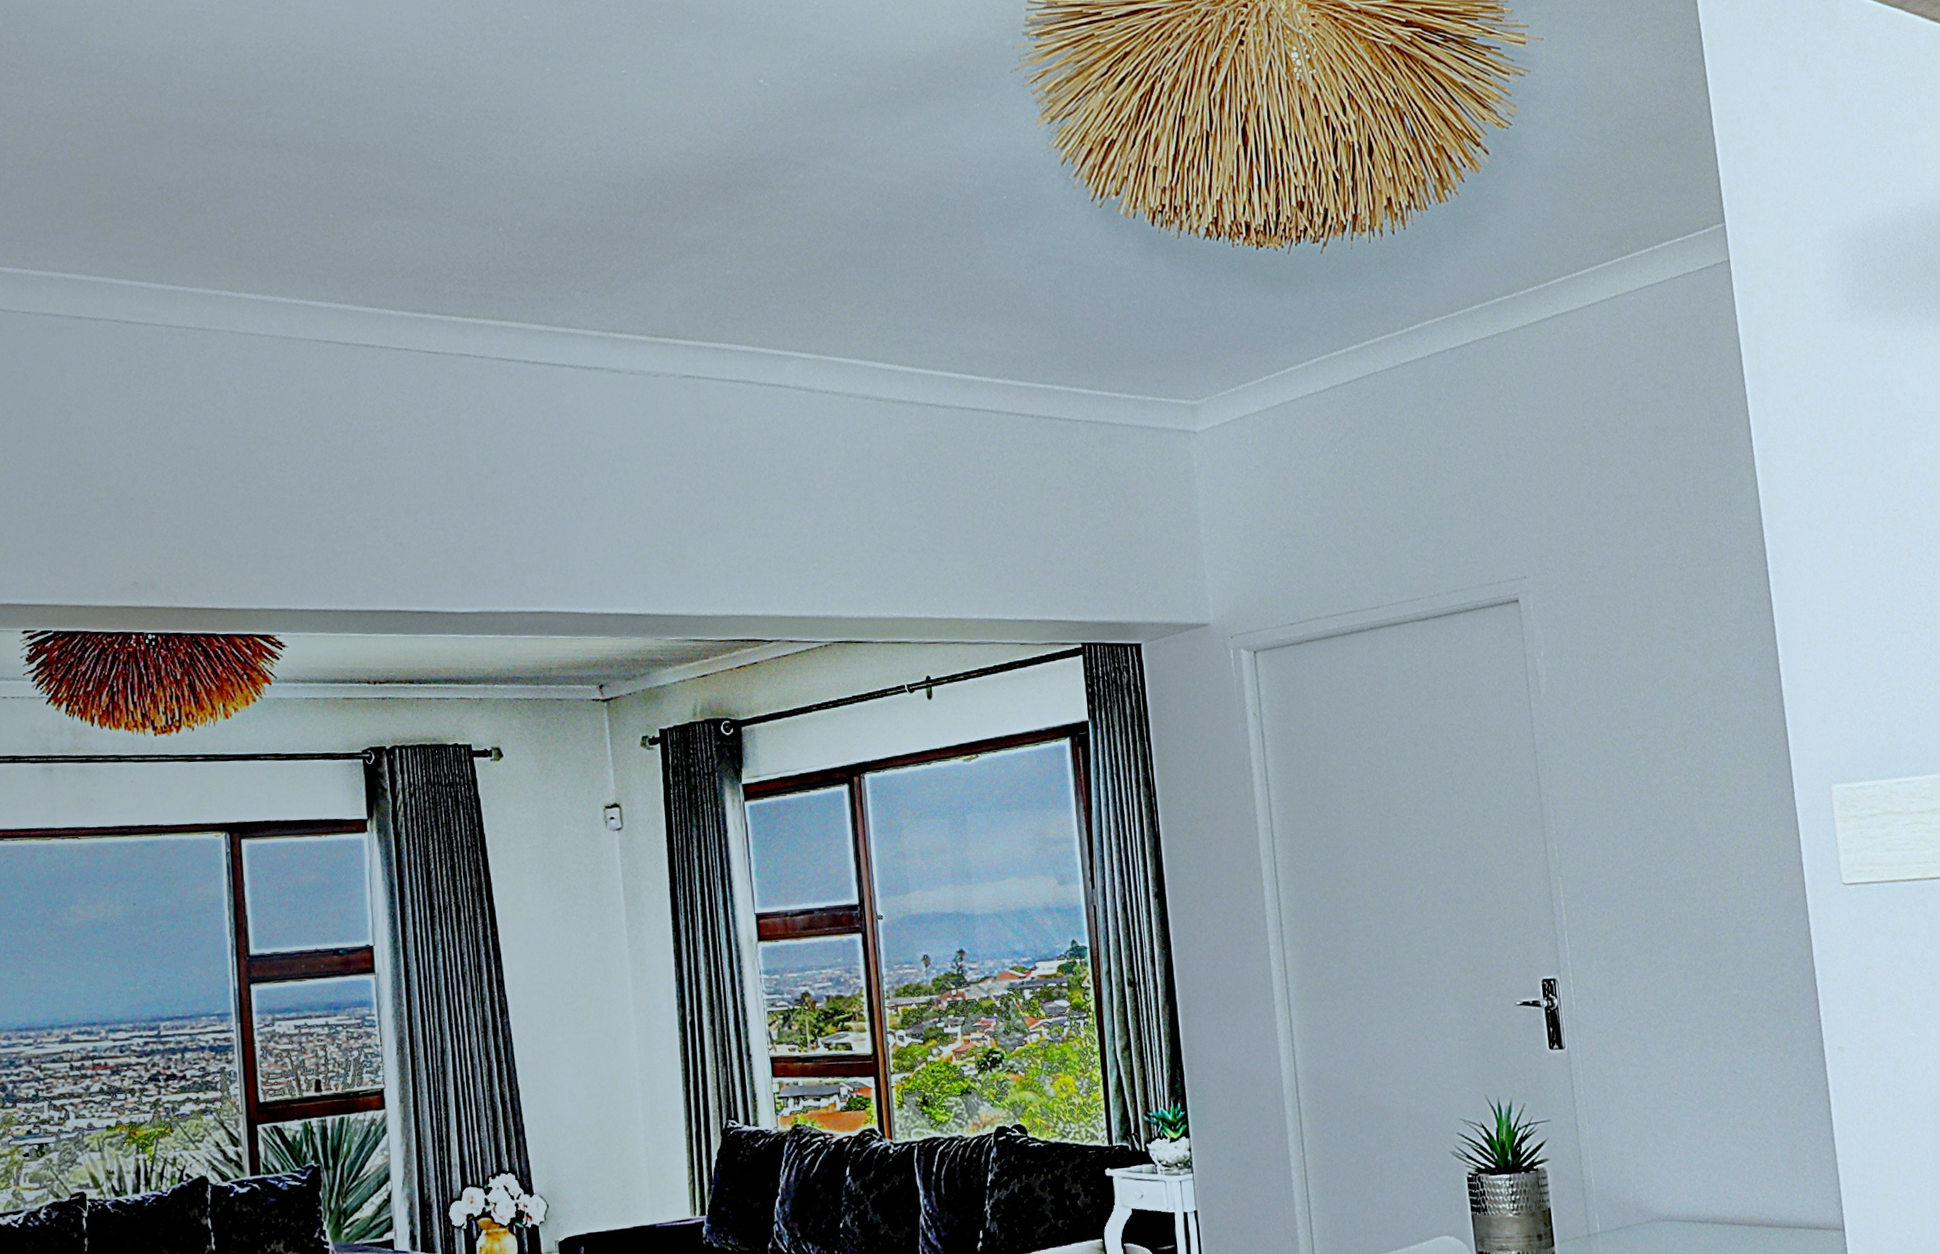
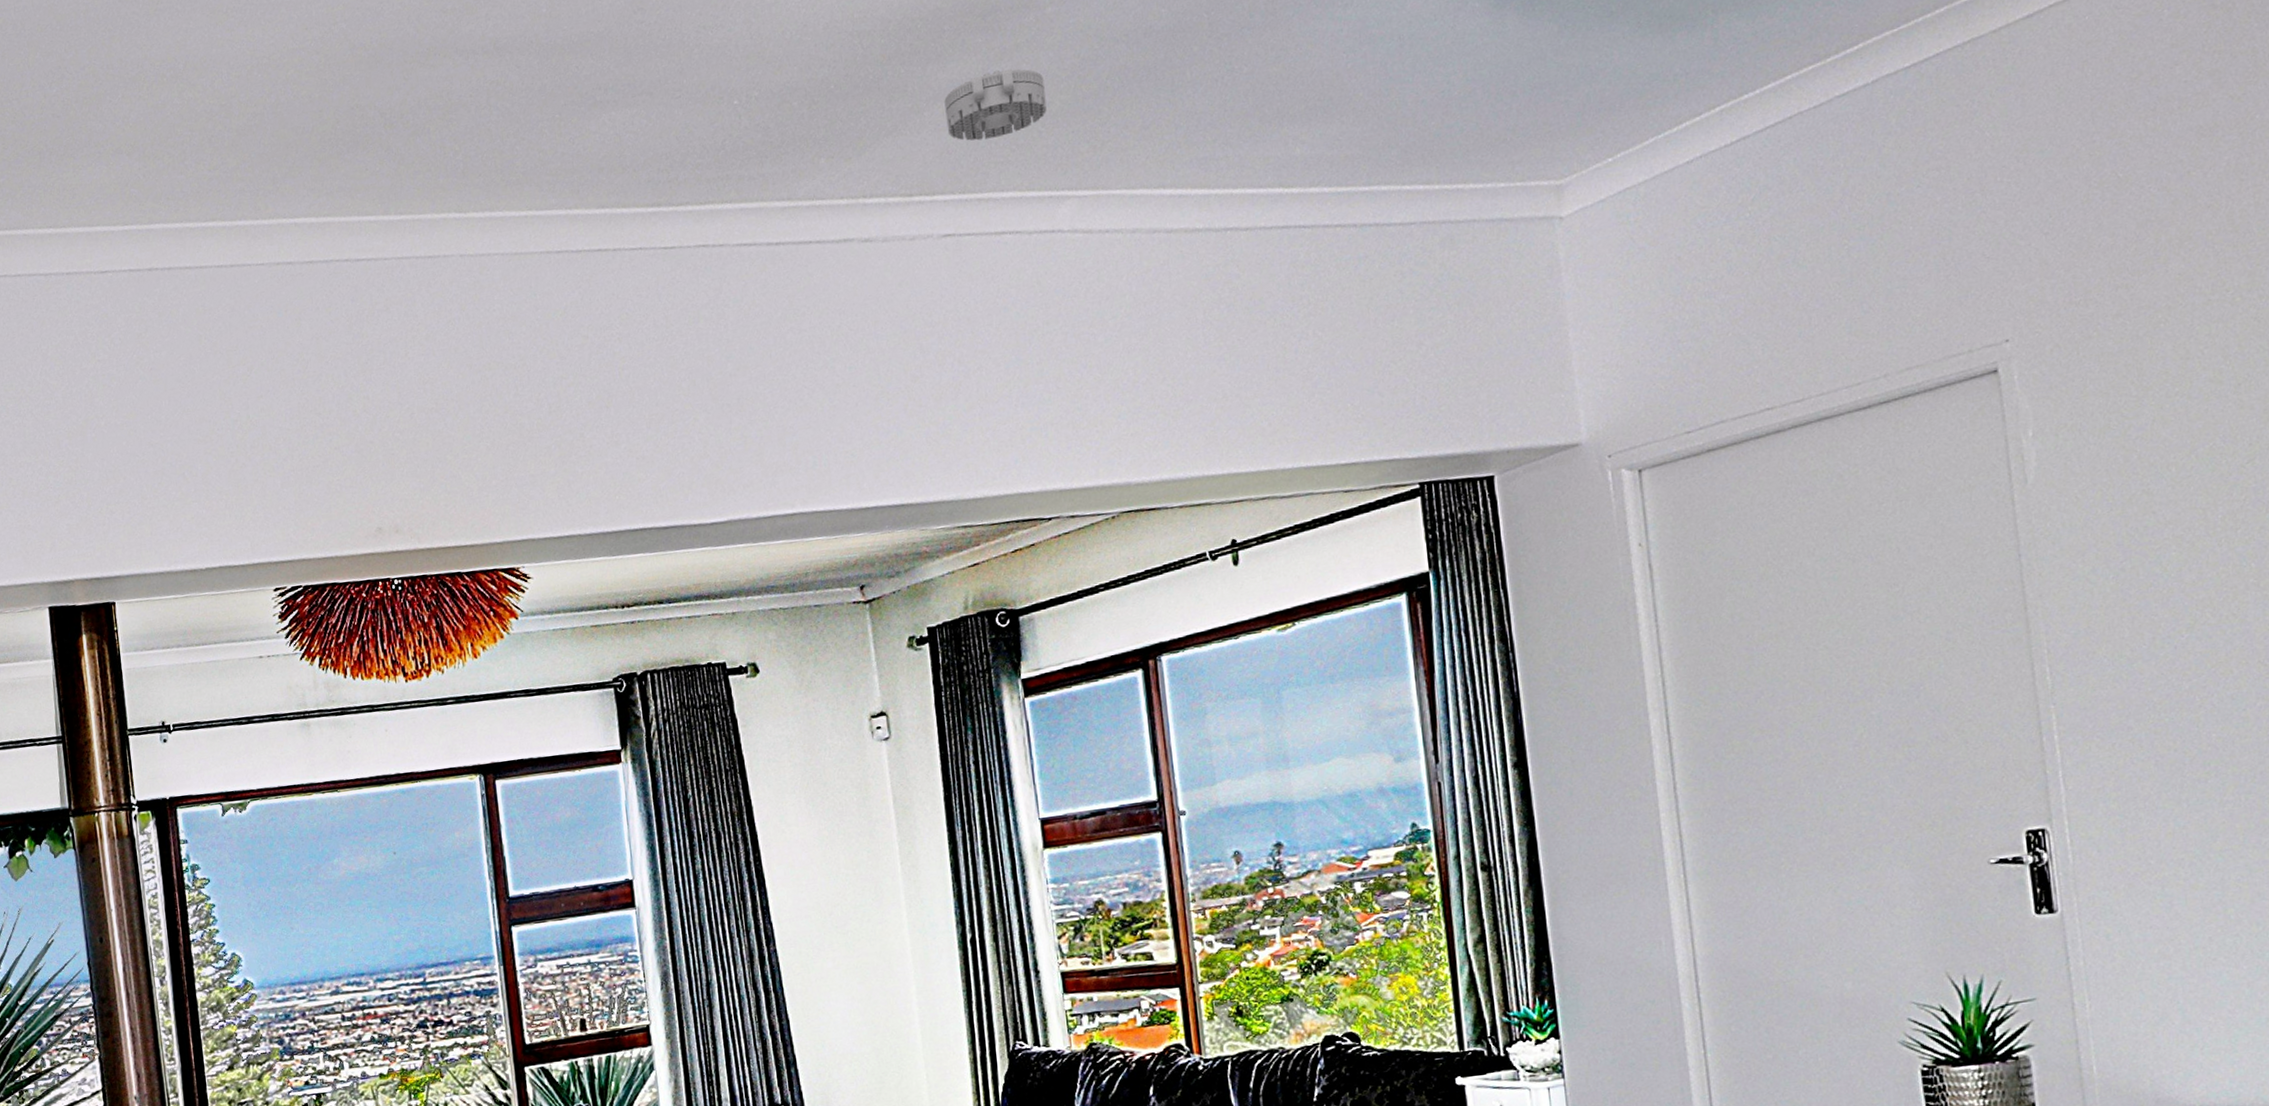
smoke detector: none [688,237,778,297] -> present [944,68,1047,141]

